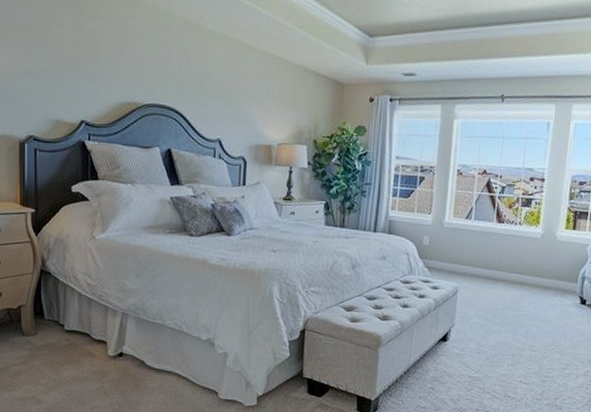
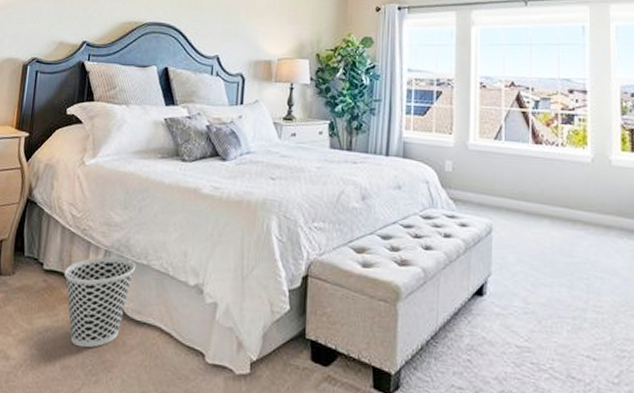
wastebasket: none [85,318,153,392] -> present [63,256,136,348]

